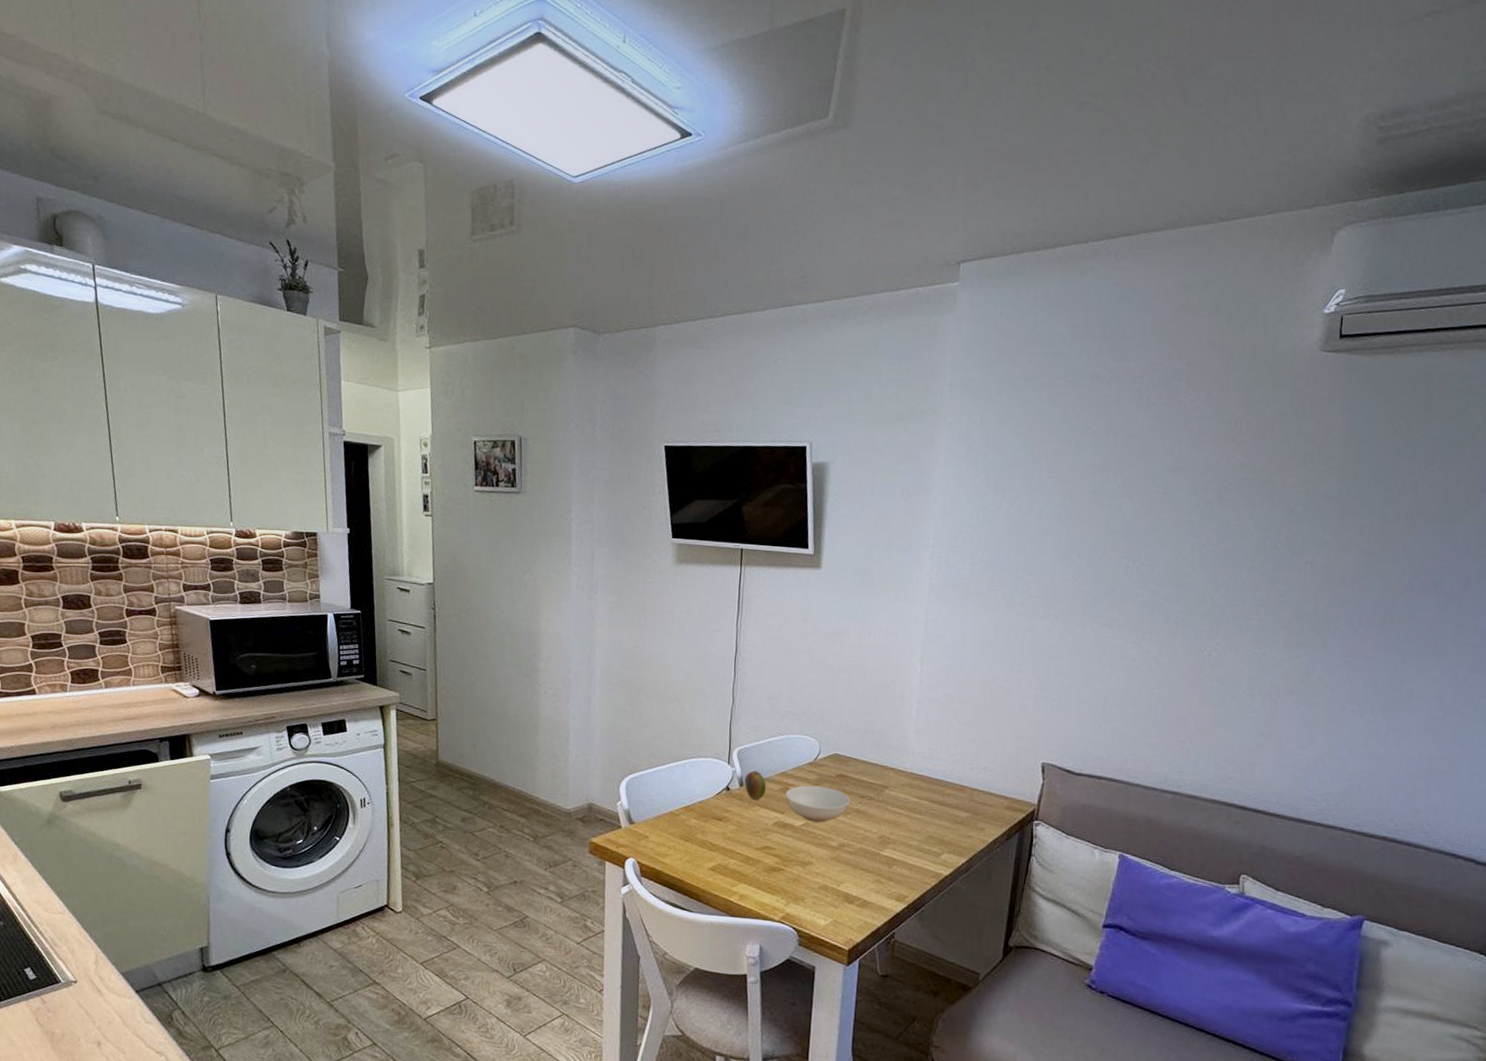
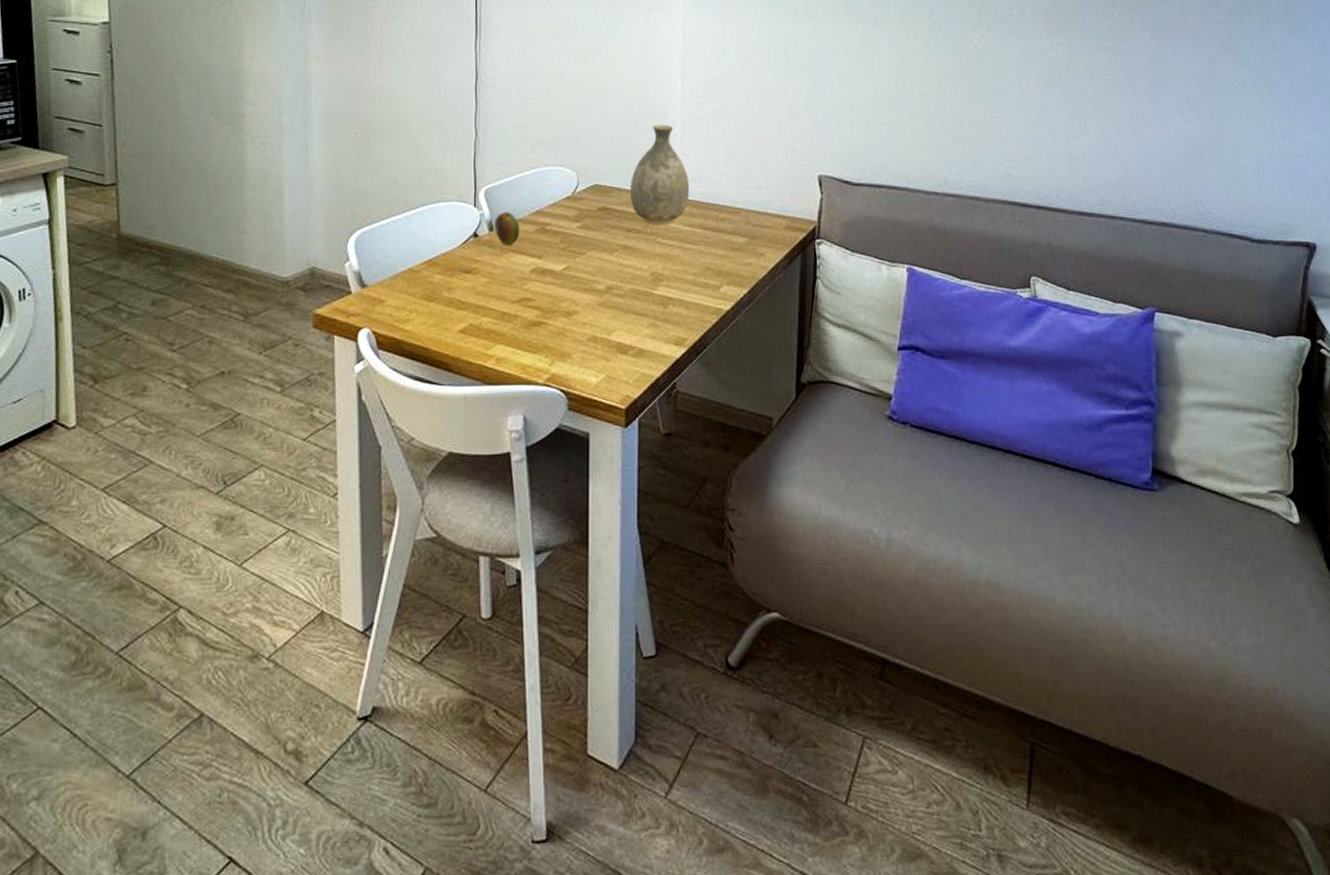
bowl: present [785,785,850,823] -> none [542,223,616,265]
vase: none [866,704,921,795] -> present [631,124,690,225]

